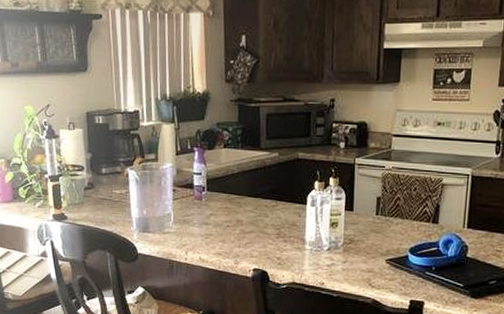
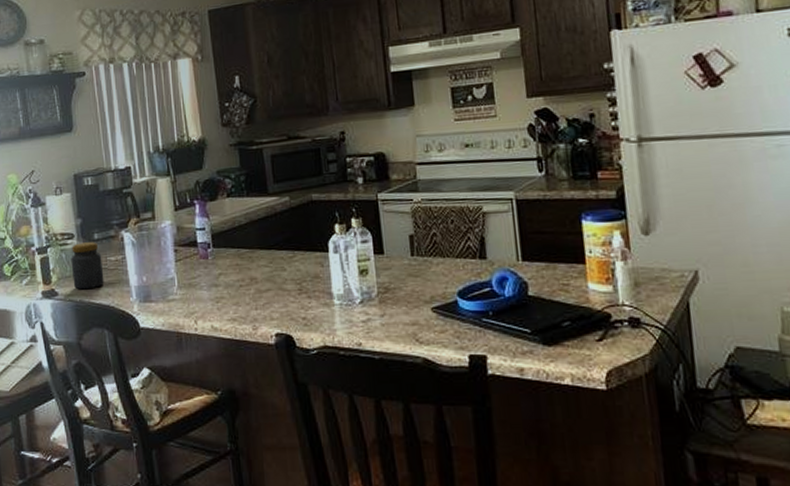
jar: none [80,175,109,217] -> present [71,242,104,290]

